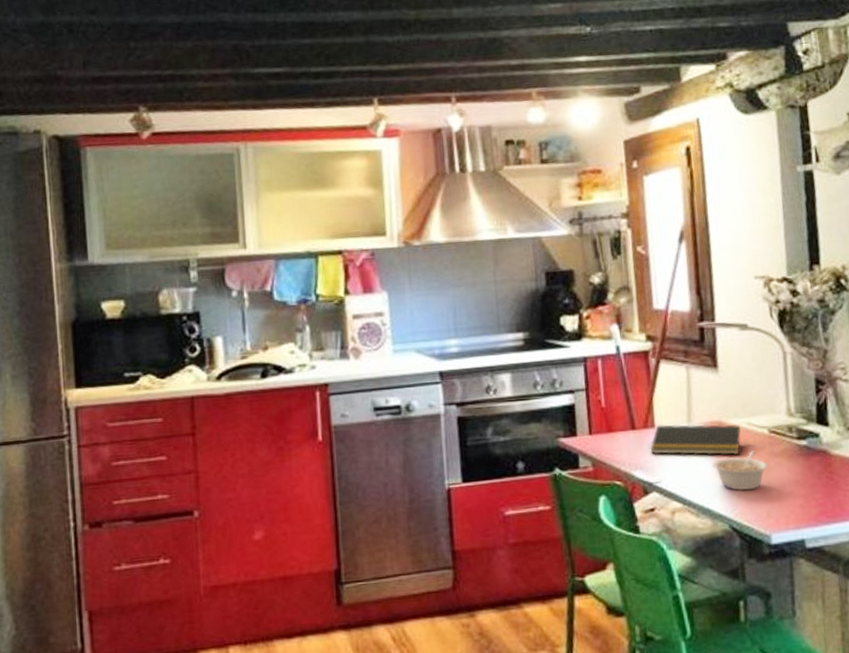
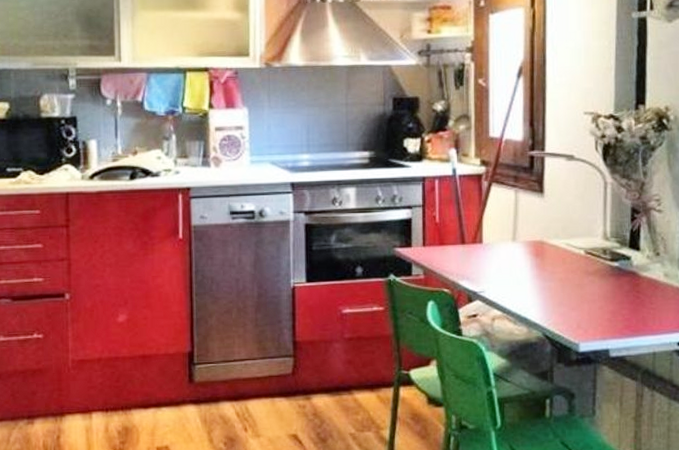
notepad: present [650,424,741,456] -> none [477,241,560,272]
legume: present [712,451,769,491] -> none [532,269,582,304]

